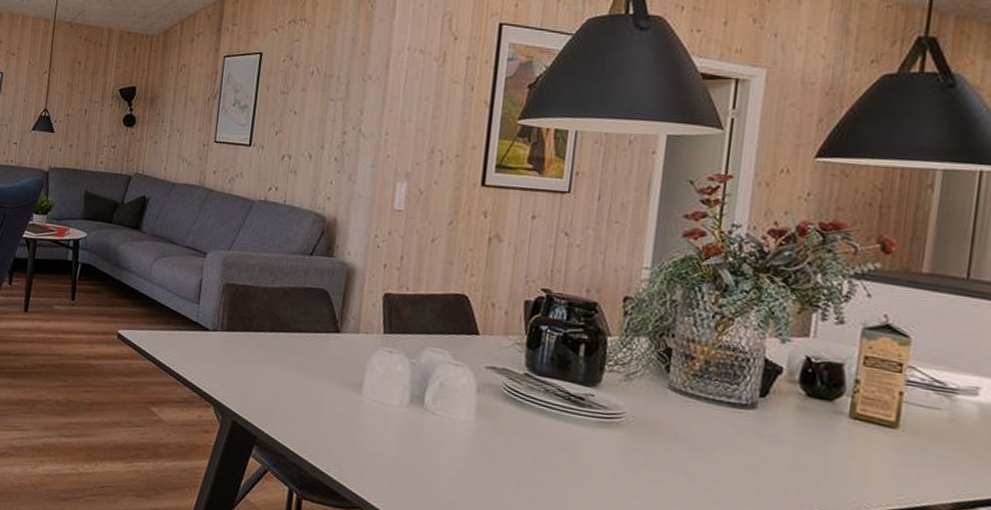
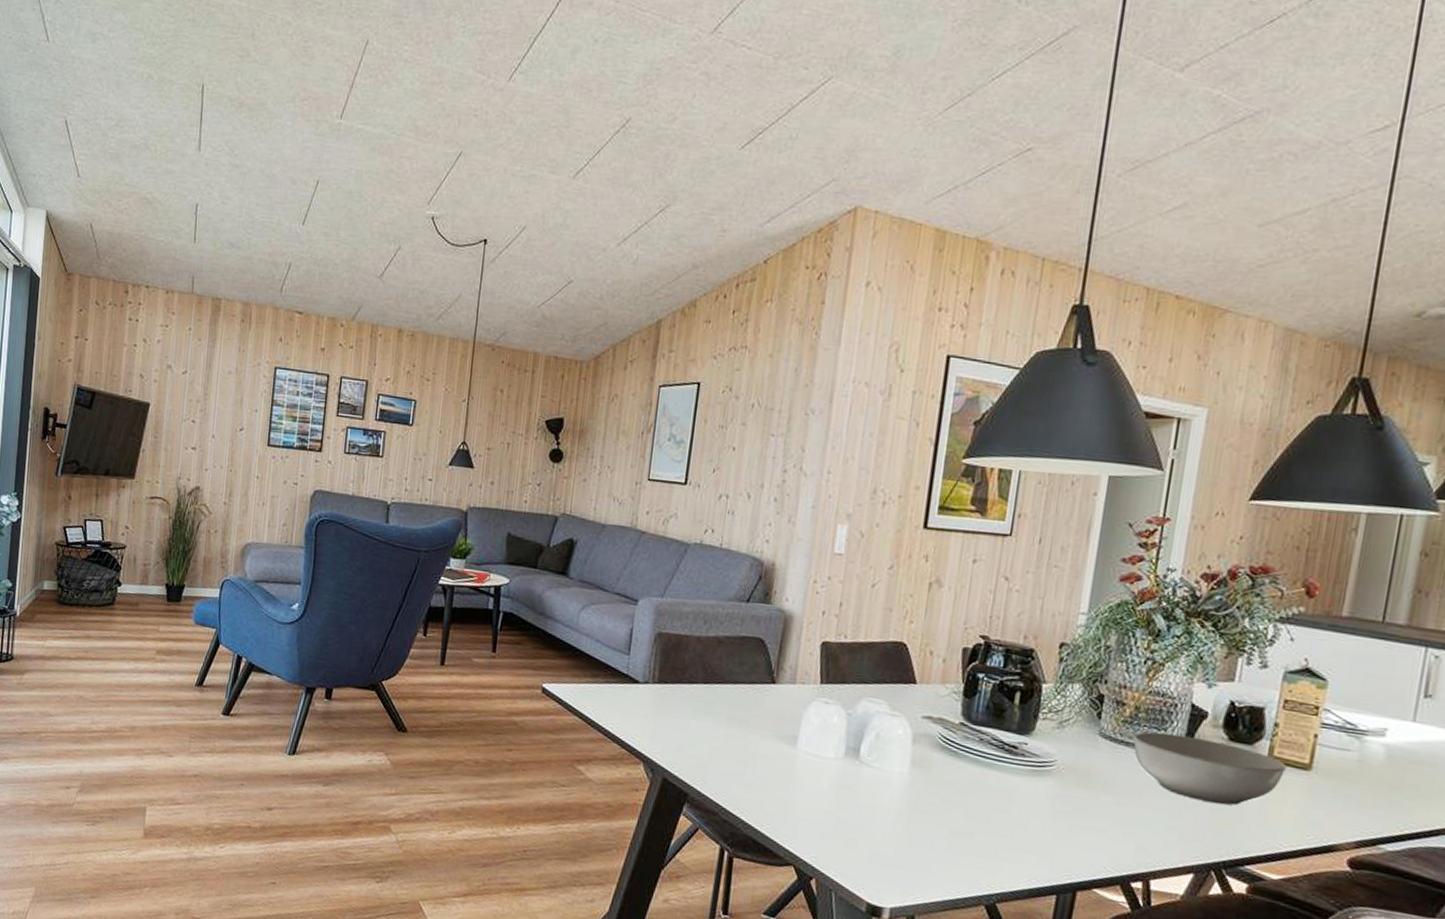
bowl: none [703,385,872,462] -> present [1132,731,1287,806]

